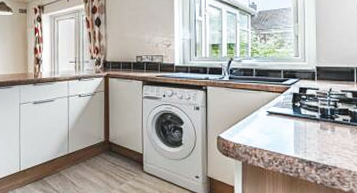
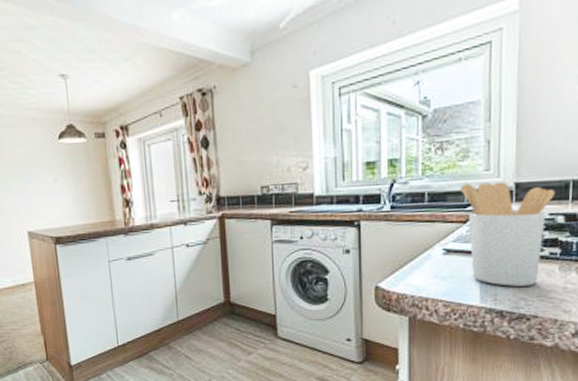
utensil holder: none [278,64,345,143] -> present [460,181,556,286]

